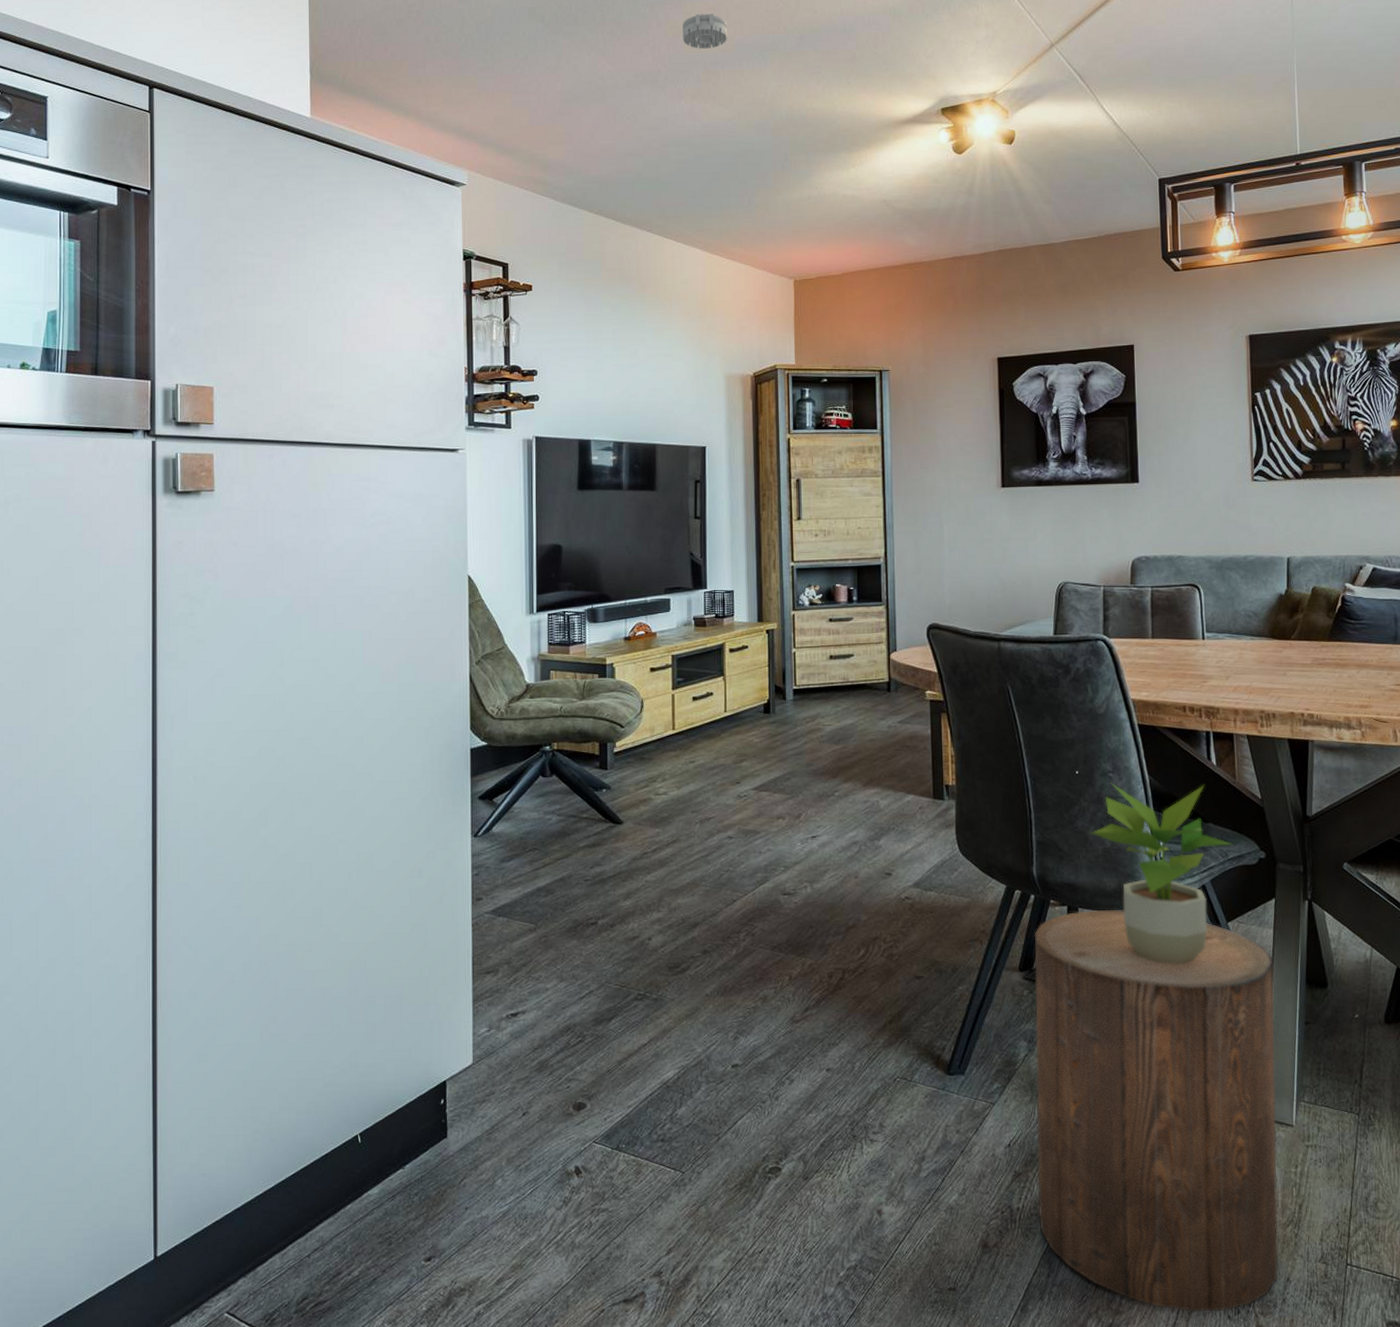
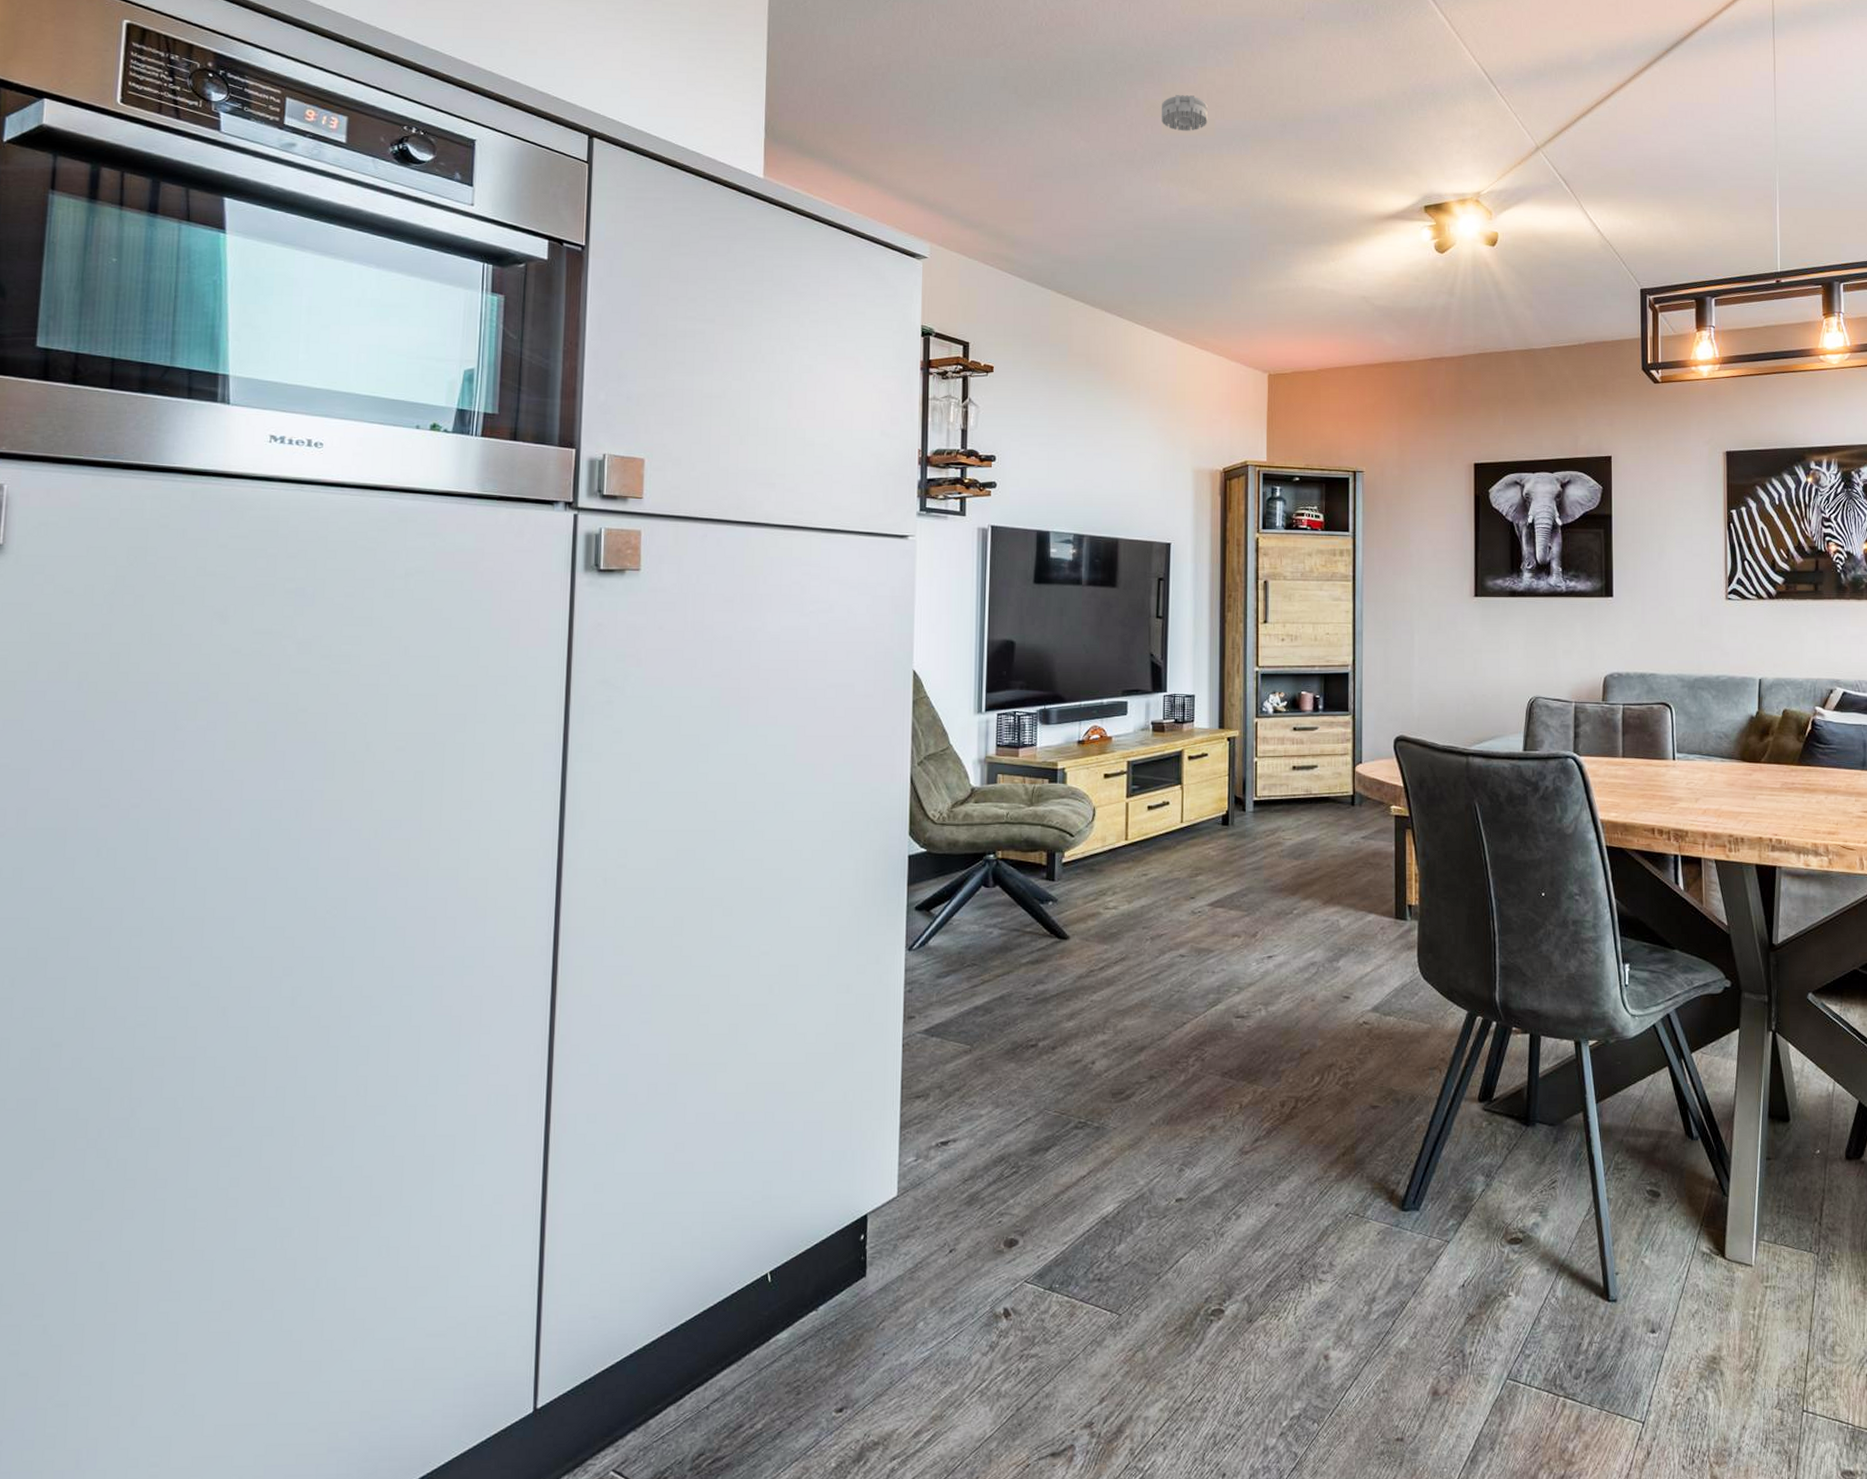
stool: present [1034,910,1279,1312] -> none [1490,1039,1737,1462]
potted plant: present [1090,782,1234,964] -> none [1555,905,1700,1096]

